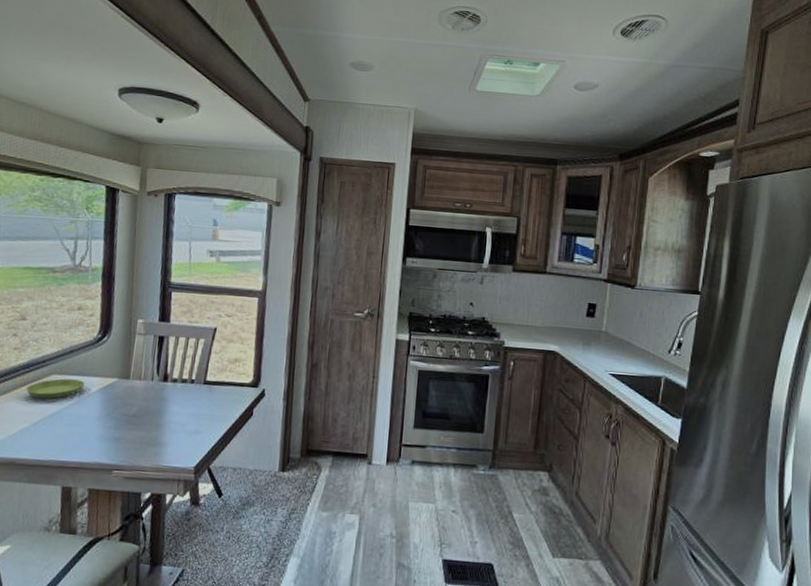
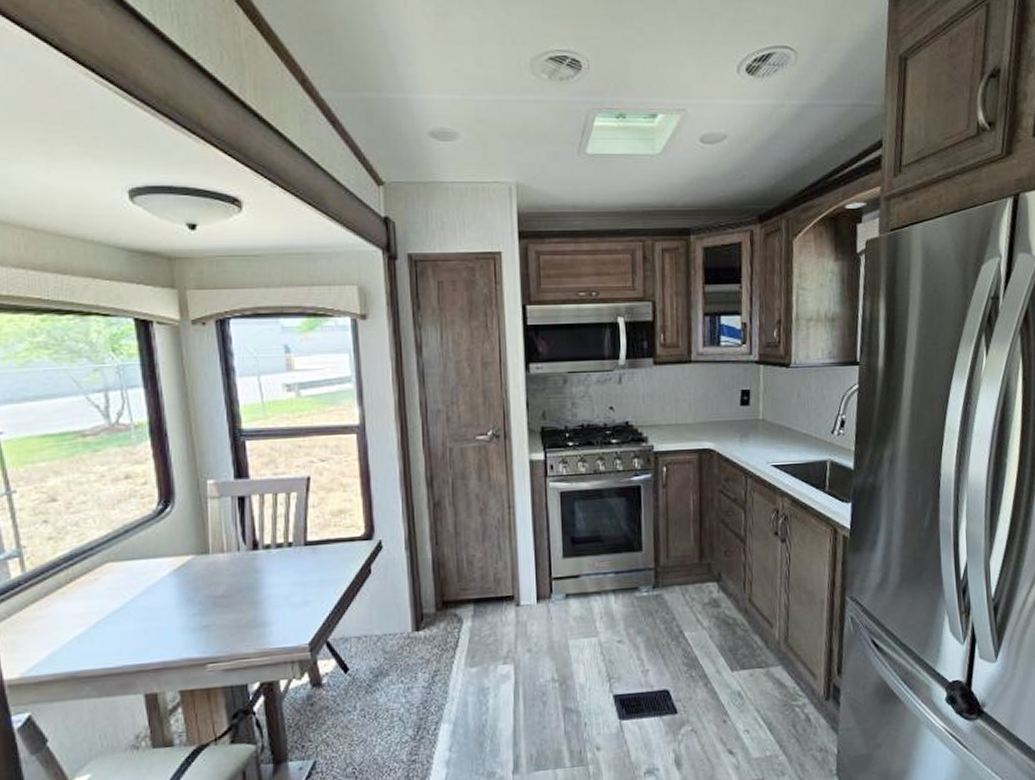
saucer: present [26,378,85,399] -> none [74,564,151,595]

